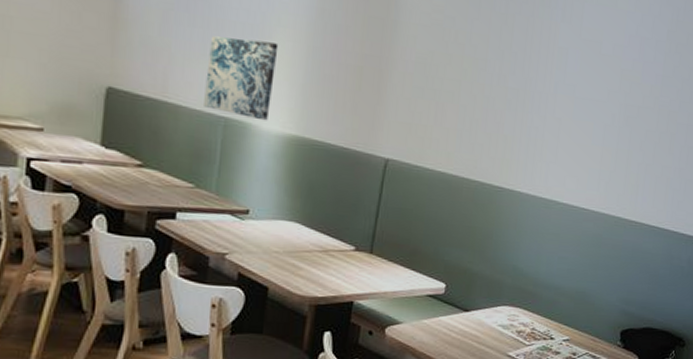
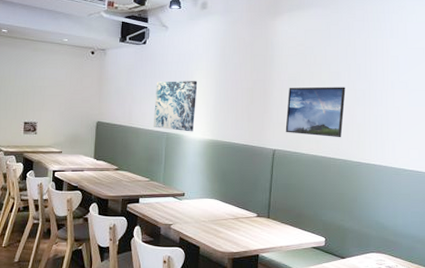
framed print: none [405,72,494,152] -> present [285,86,346,138]

